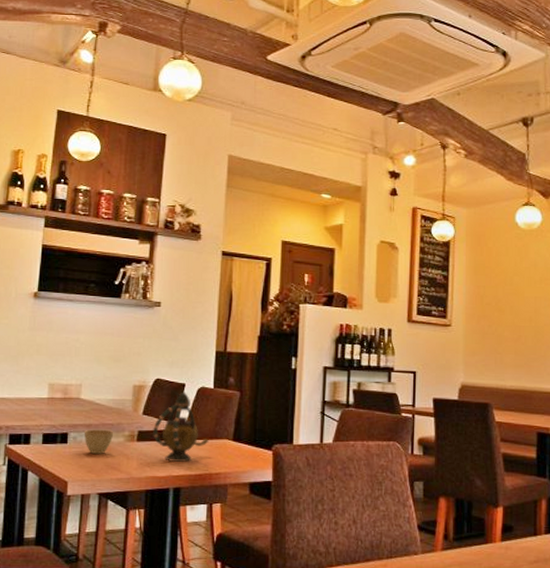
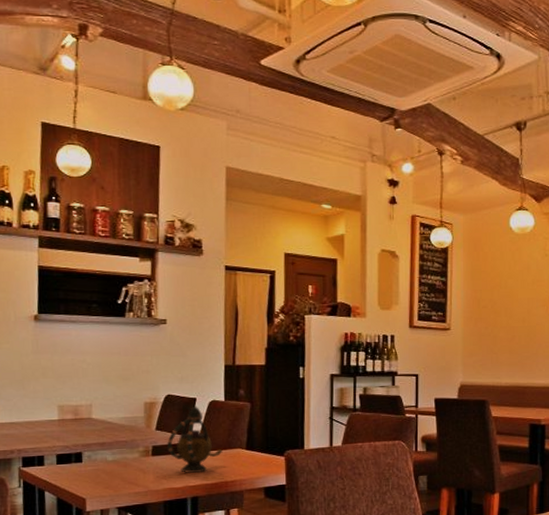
cup: present [84,429,114,454] -> none [98,447,129,471]

